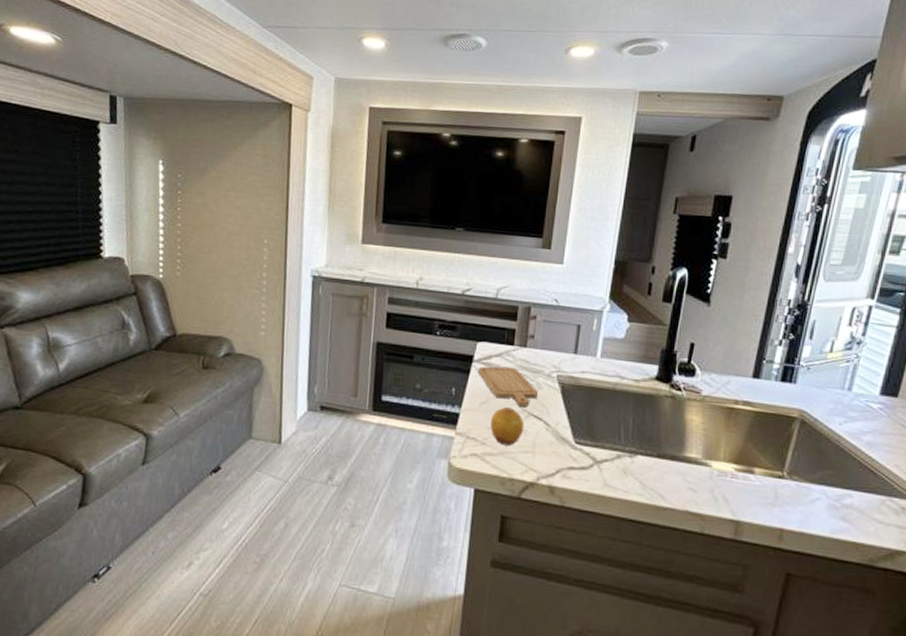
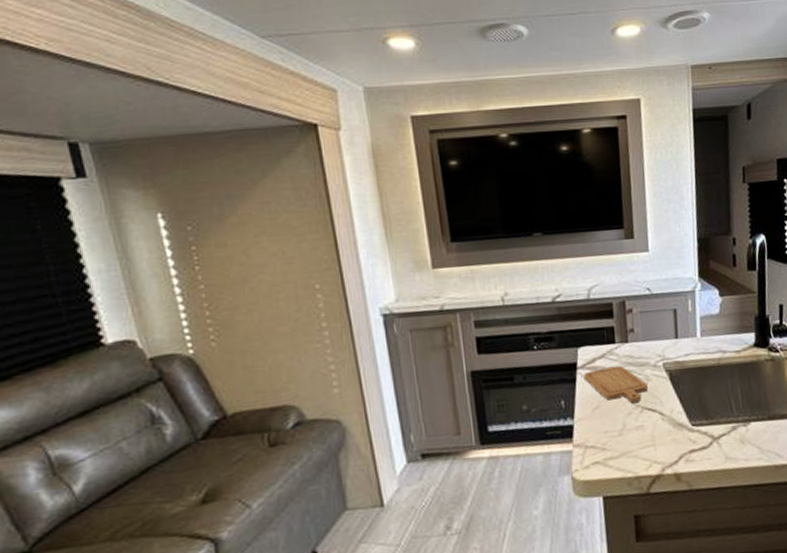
fruit: present [490,406,525,446] -> none [606,405,641,446]

